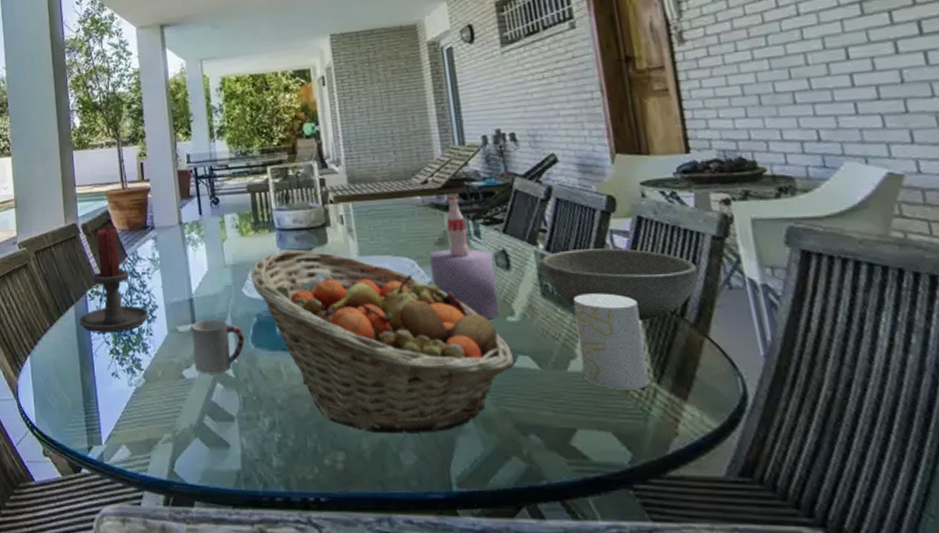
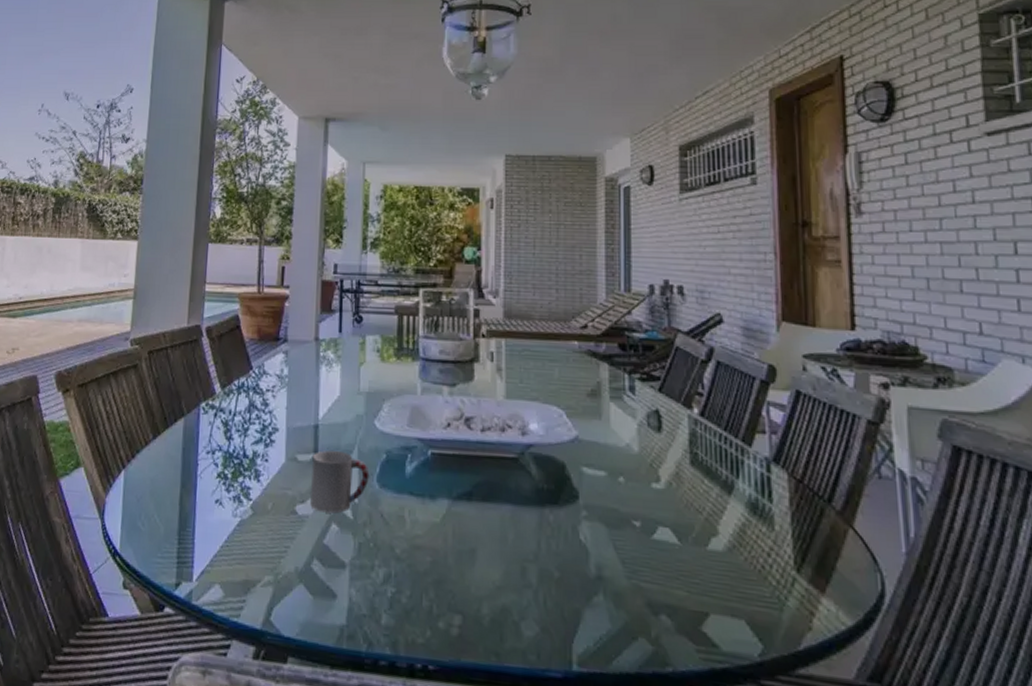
candle holder: present [79,226,149,333] -> none [187,333,267,455]
fruit basket: present [251,249,515,434] -> none [386,383,654,603]
bottle: present [428,196,500,320] -> none [579,346,645,484]
bowl: present [541,248,698,321] -> none [694,418,850,503]
cup: present [574,293,649,390] -> none [721,466,789,577]

